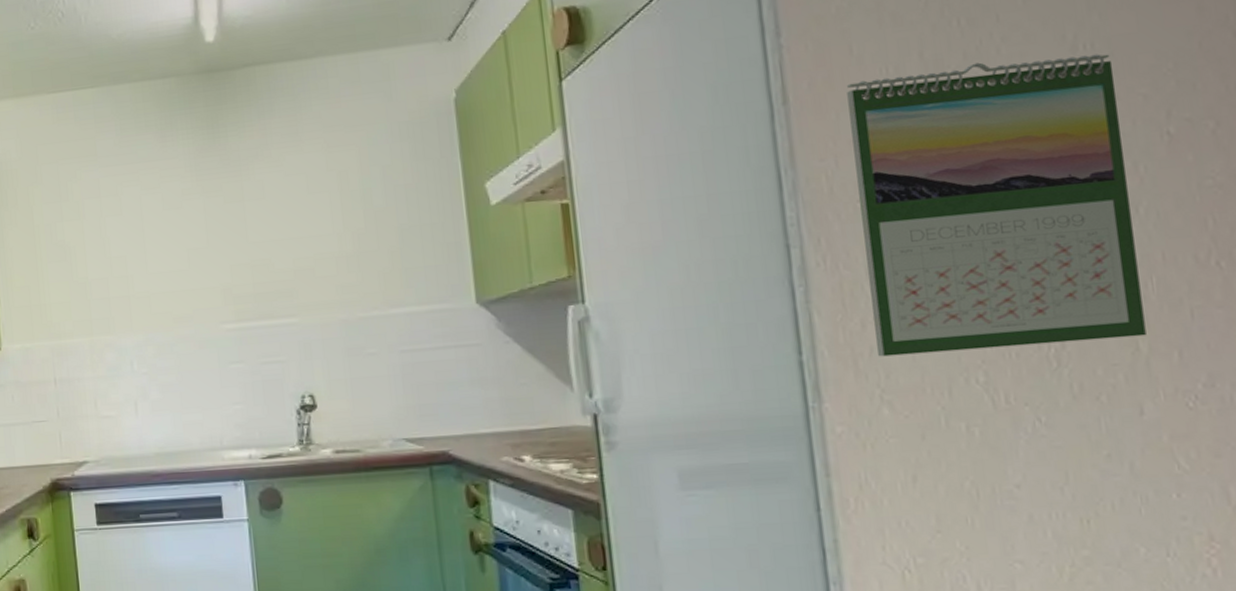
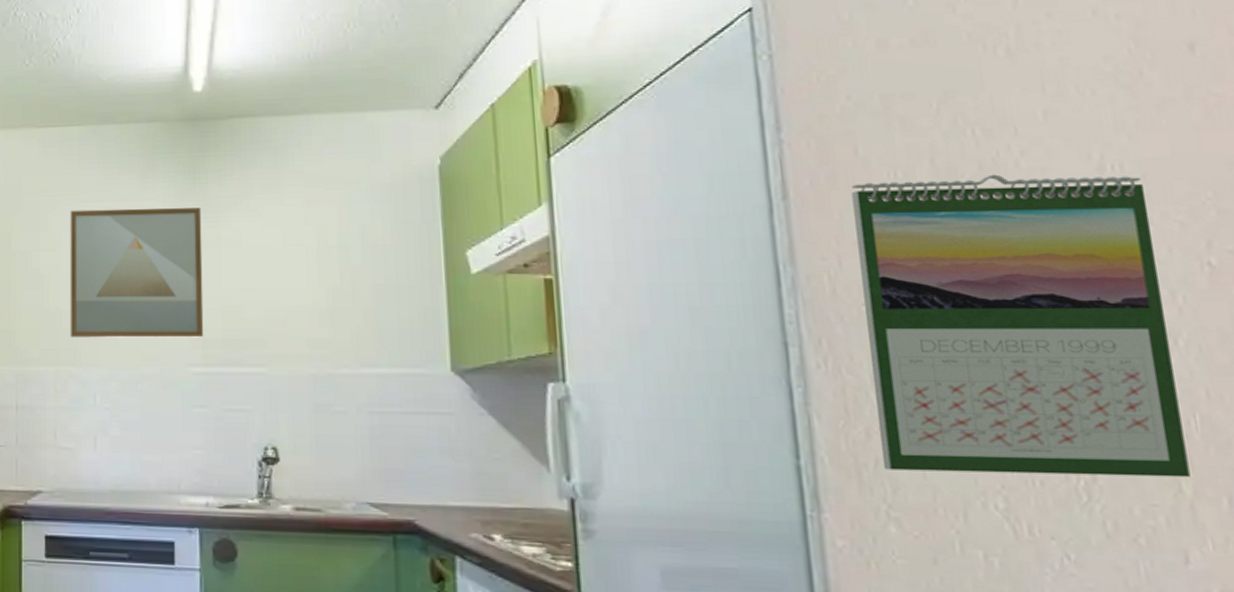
wall art: none [90,162,235,307] -> present [70,208,204,338]

